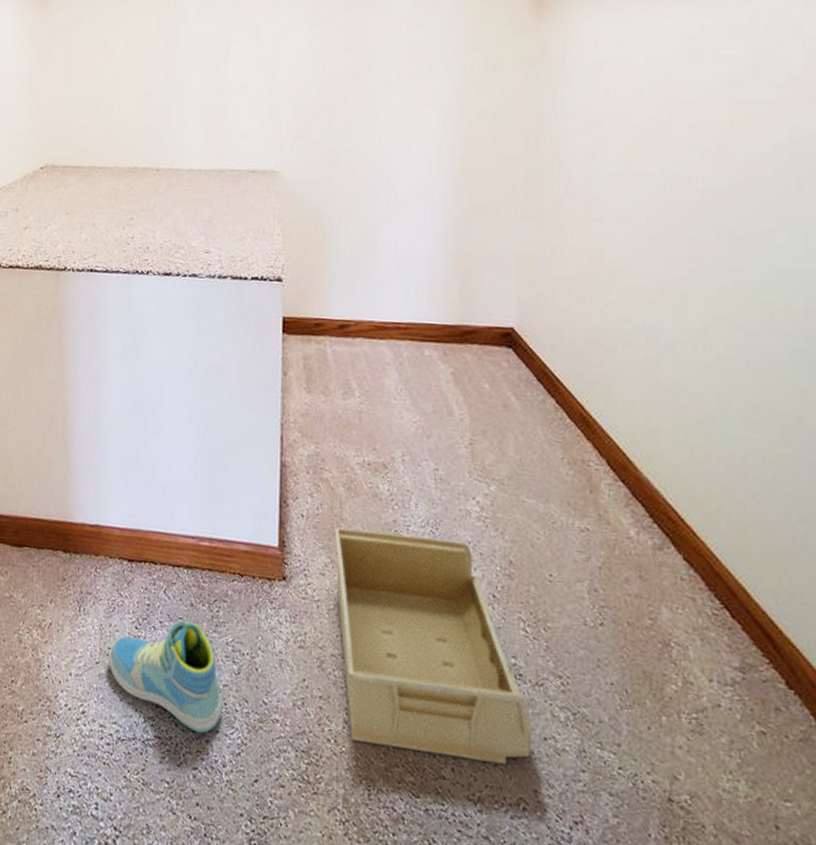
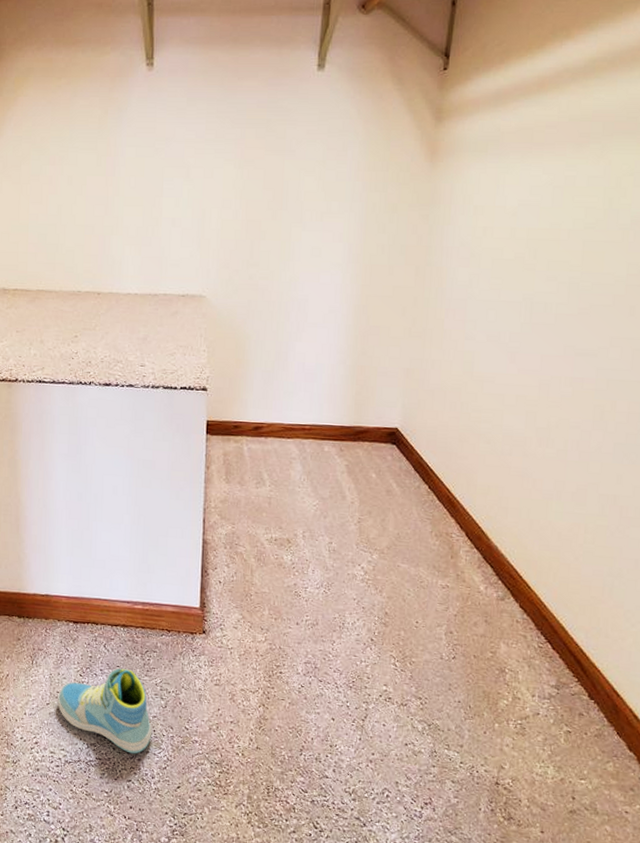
storage bin: present [334,527,533,765] -> none [246,590,398,765]

